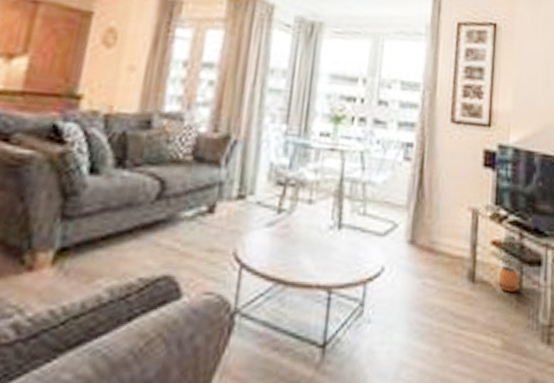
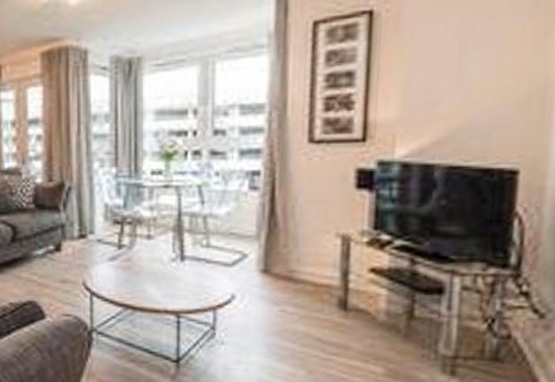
potted plant: present [497,235,519,292] -> none [377,261,409,321]

